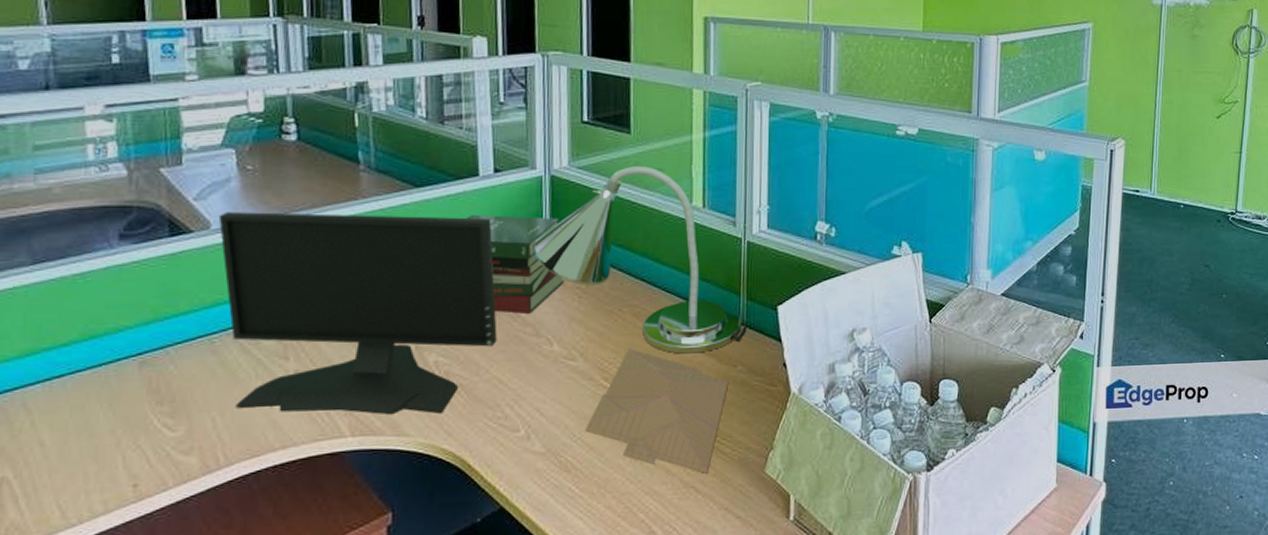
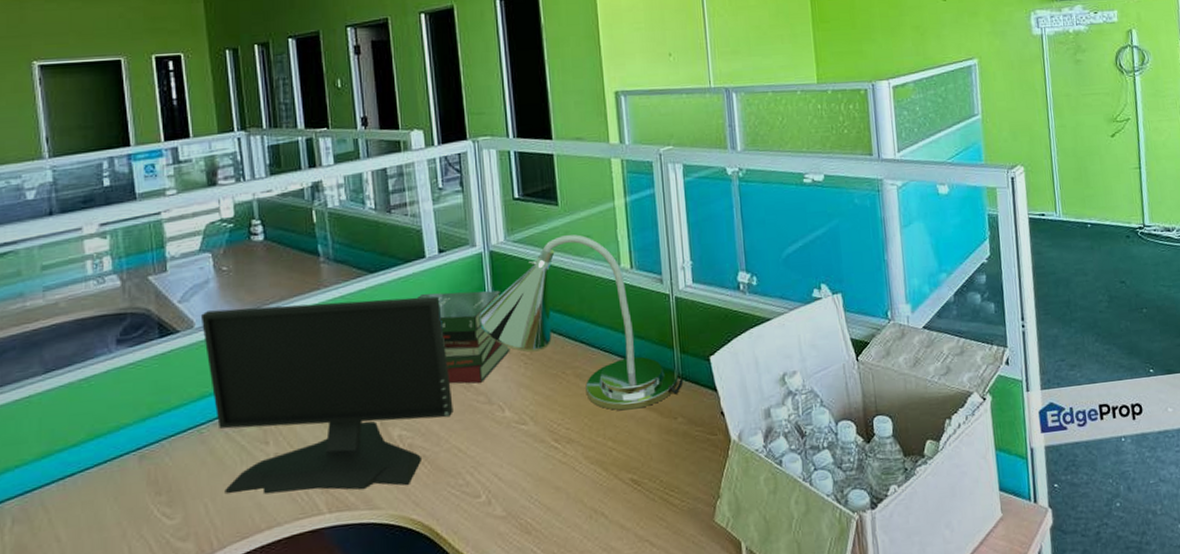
papers: present [585,348,728,474] -> none [541,408,671,526]

